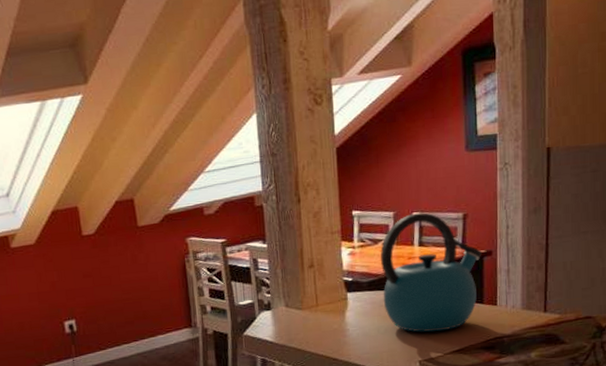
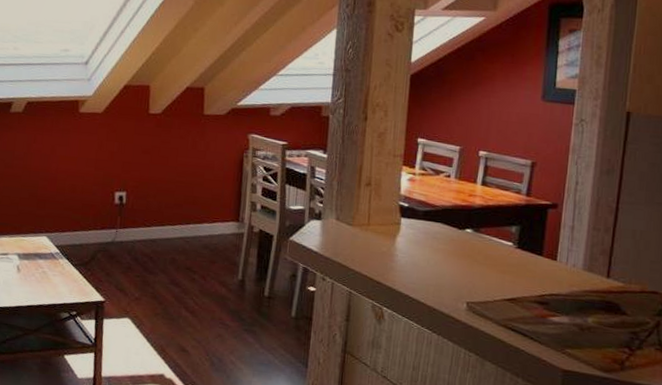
kettle: present [380,213,482,332] -> none [437,152,547,276]

